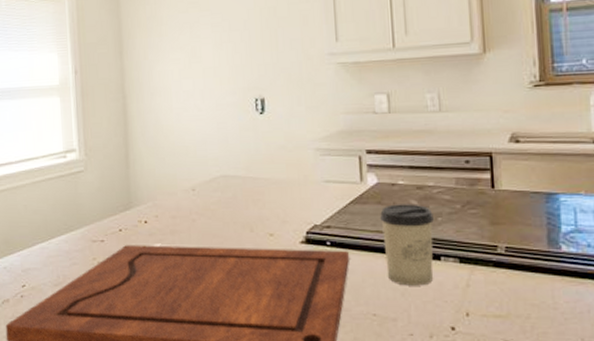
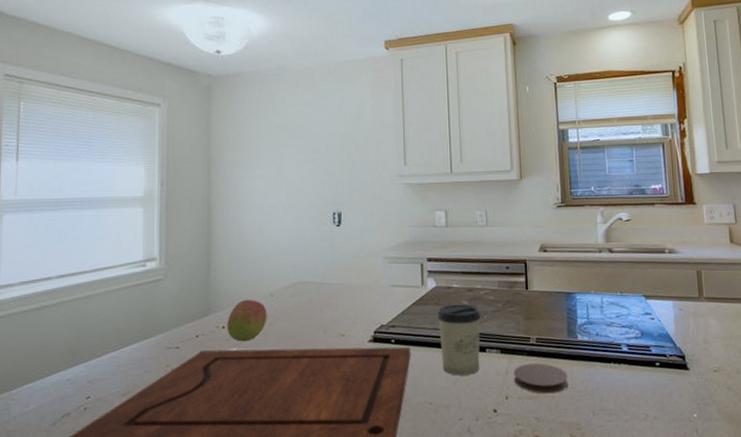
fruit: none [149,194,190,238] -> present [227,300,267,342]
coaster: none [476,277,548,313] -> present [514,363,568,394]

